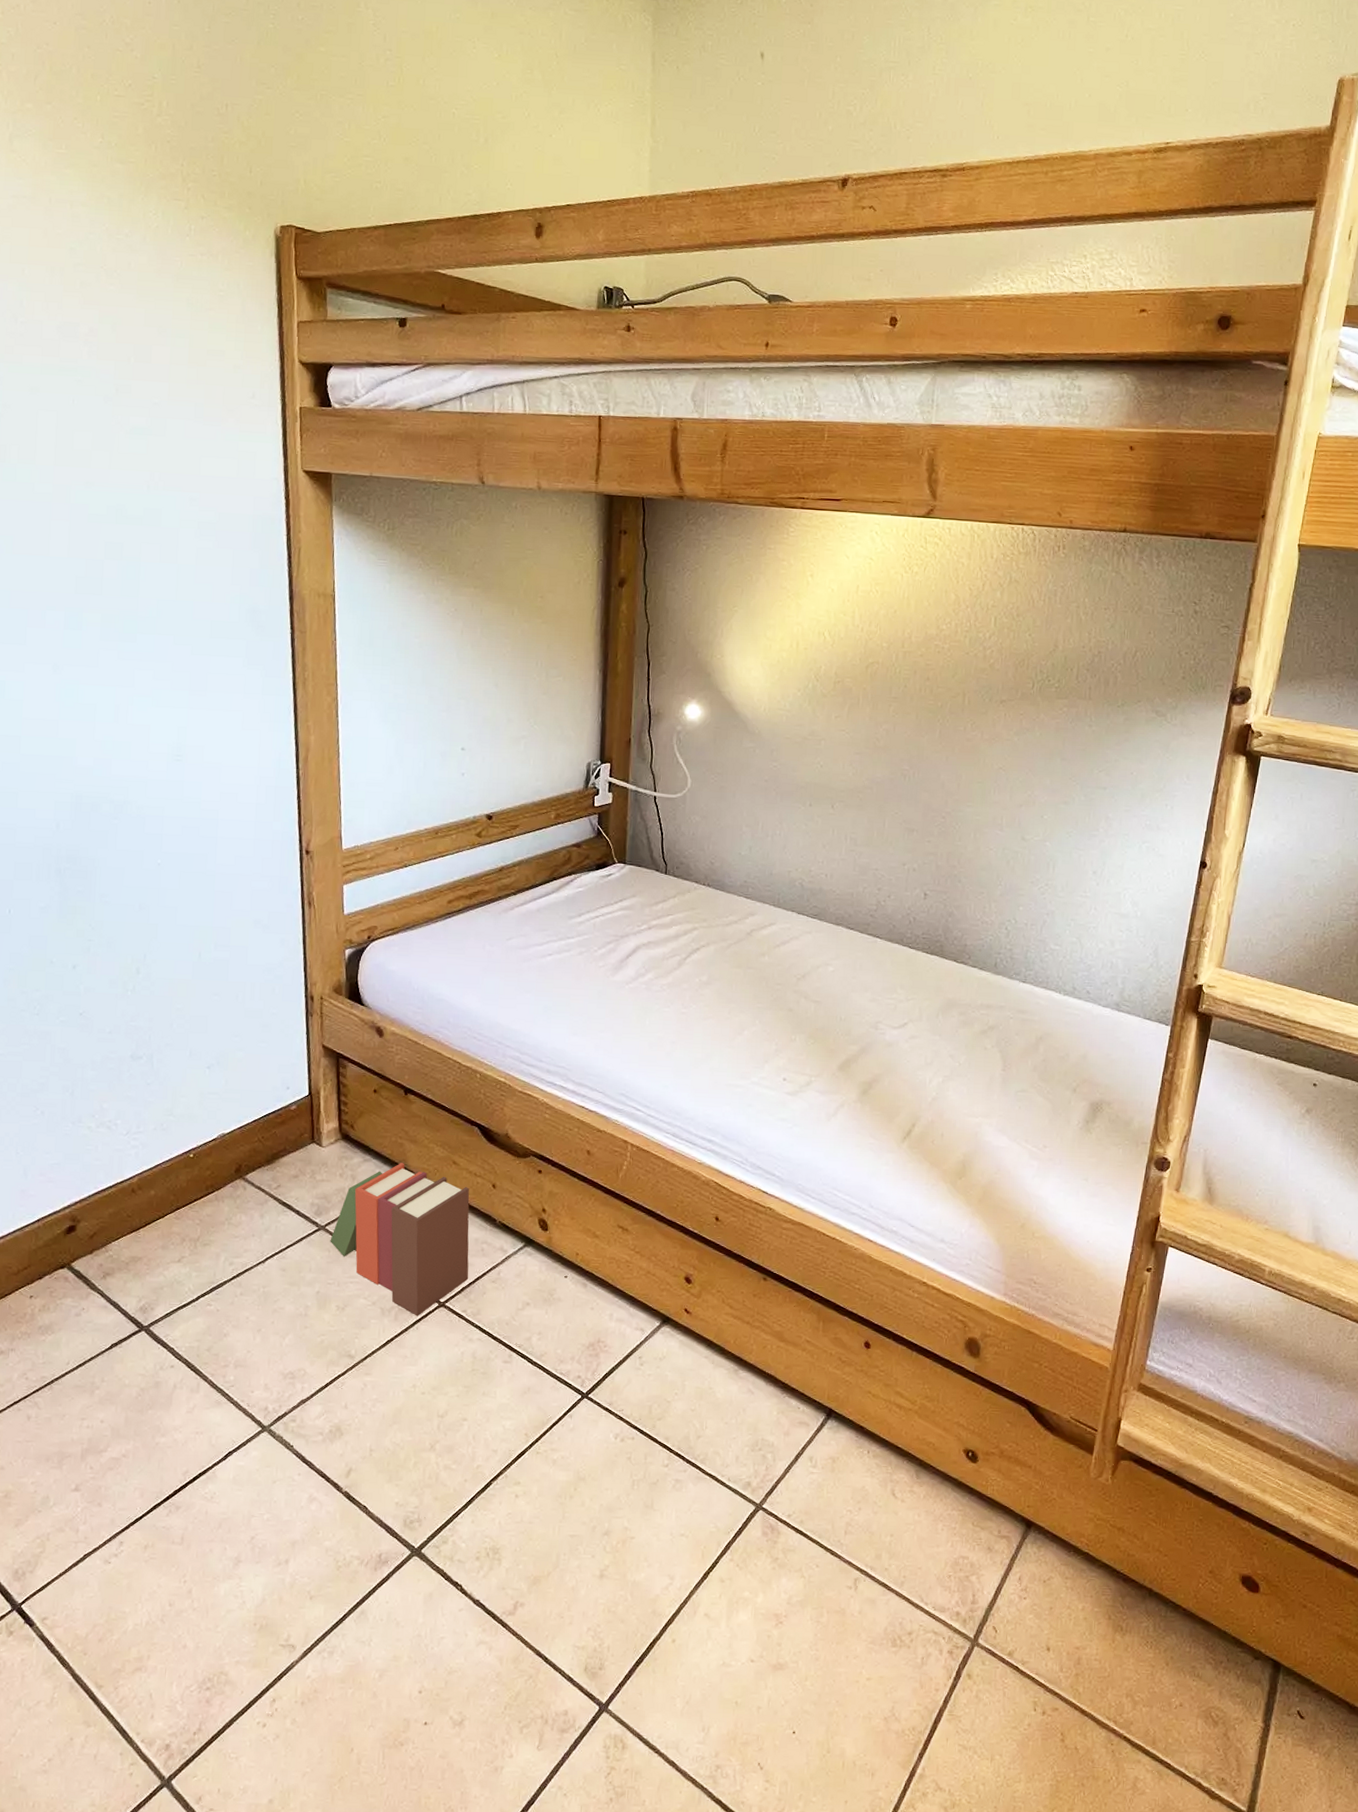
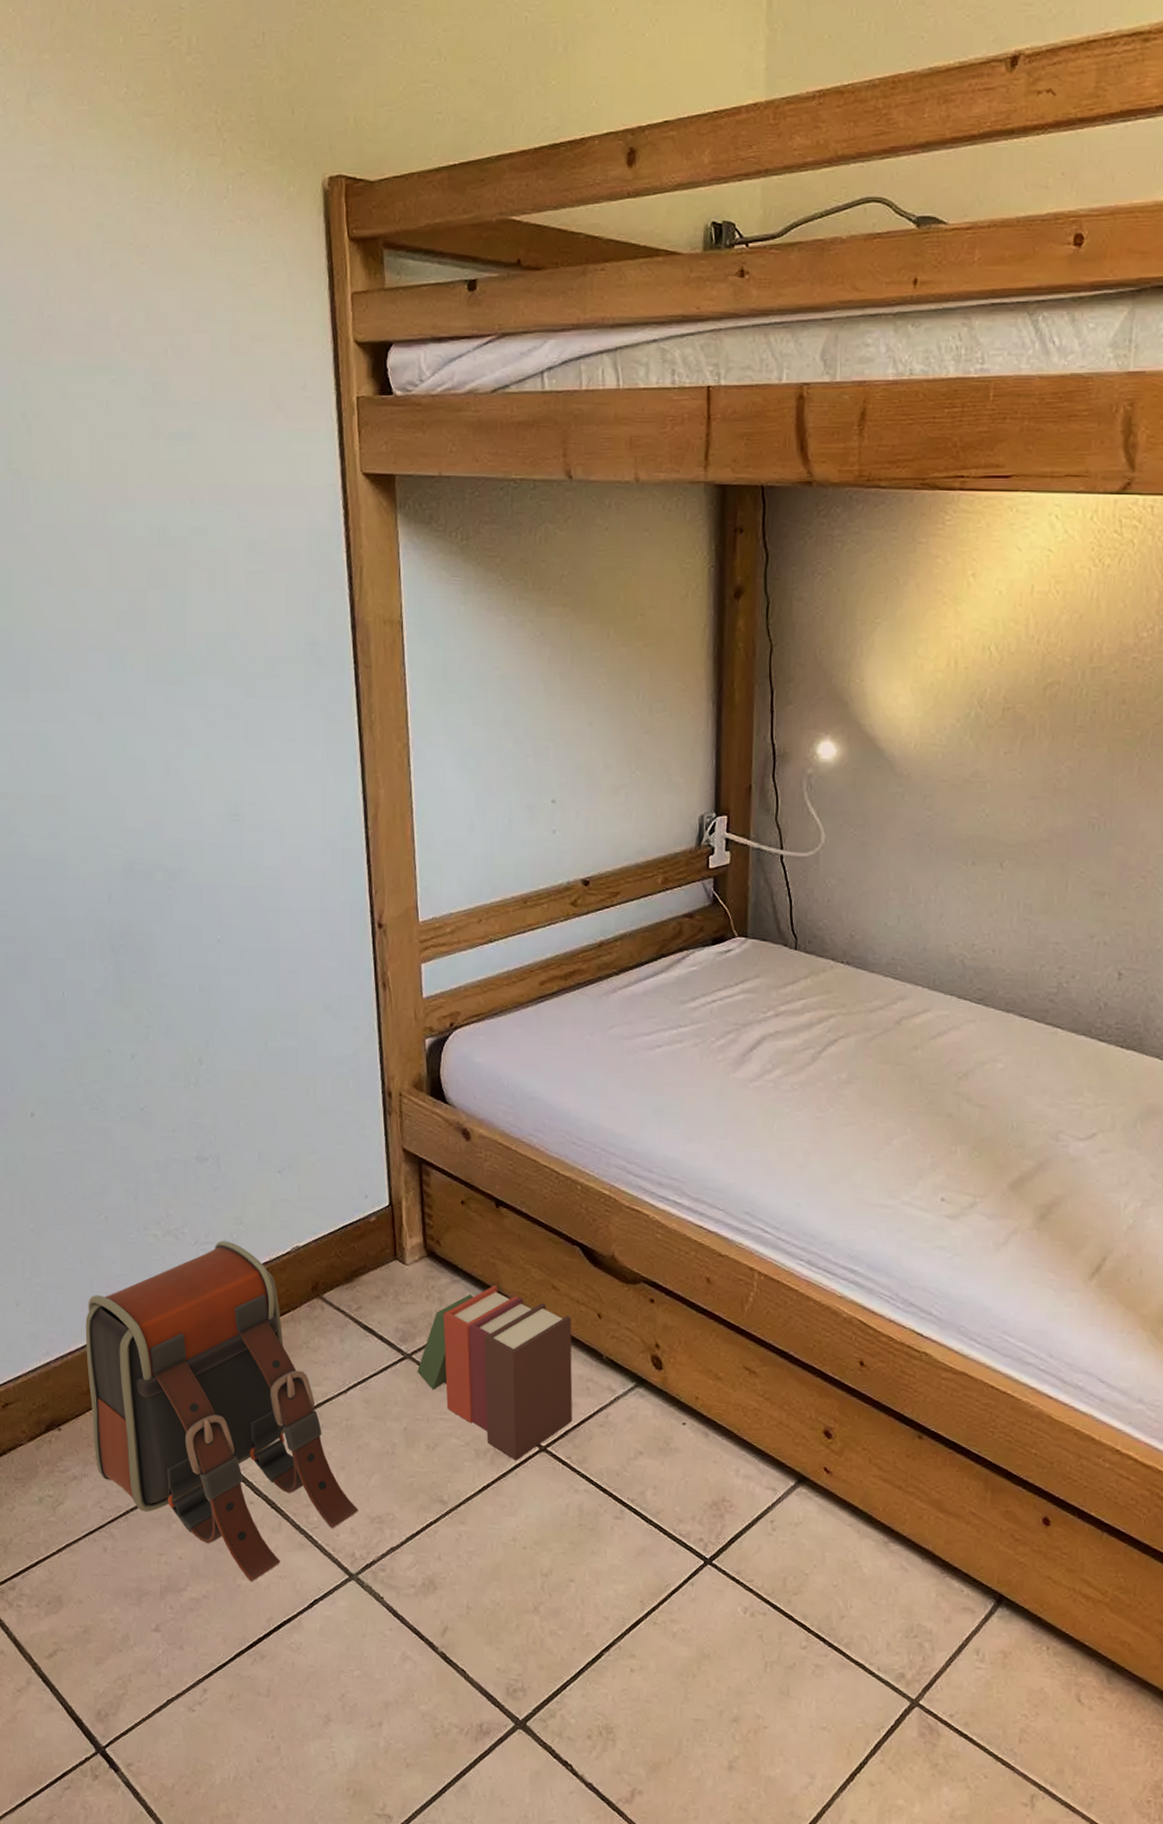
backpack: none [17,1130,272,1439] -> present [85,1240,358,1582]

